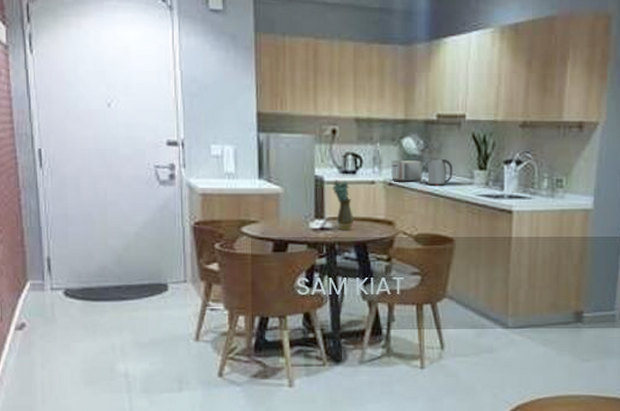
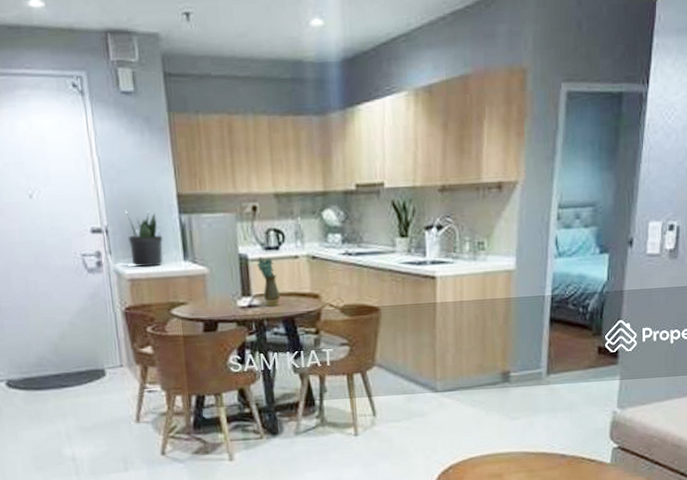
planter: none [204,128,239,183] -> present [127,212,163,267]
toaster: present [391,160,422,182] -> none [313,232,345,255]
kettle: present [427,157,452,187] -> none [349,227,374,257]

